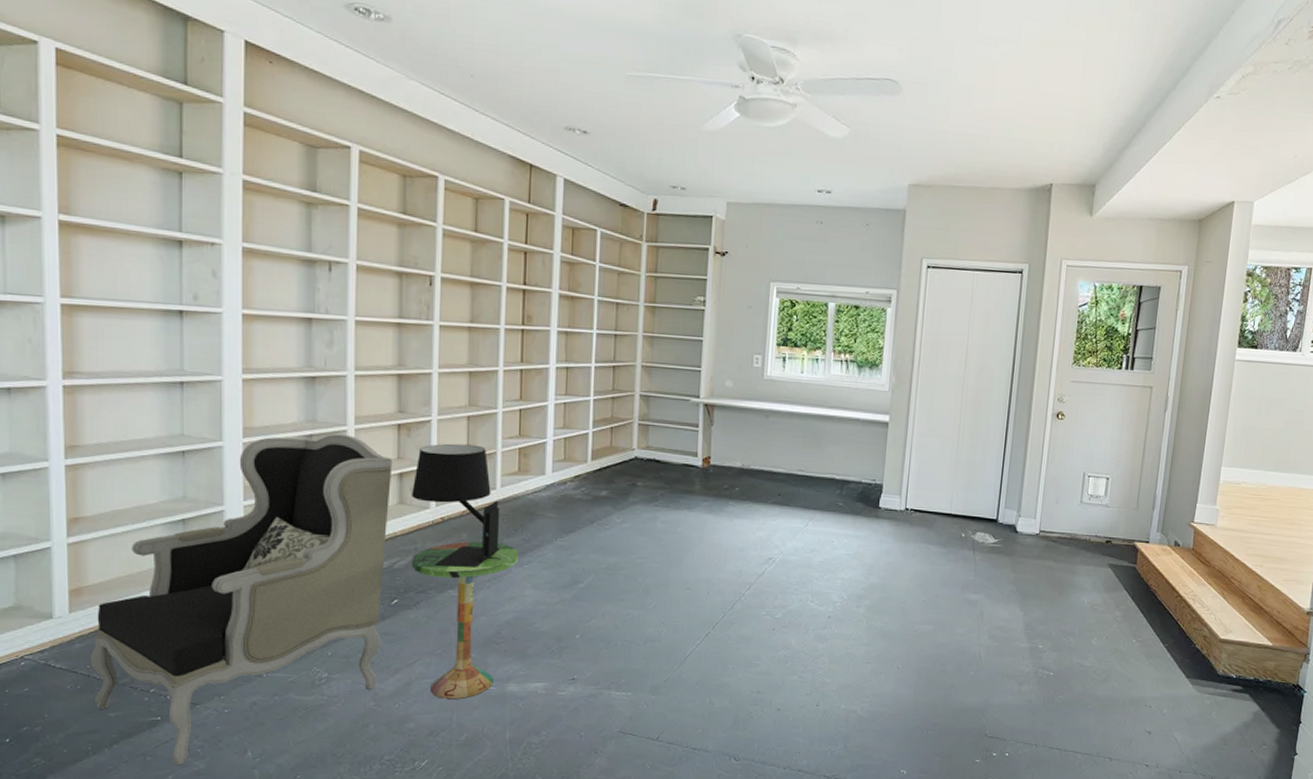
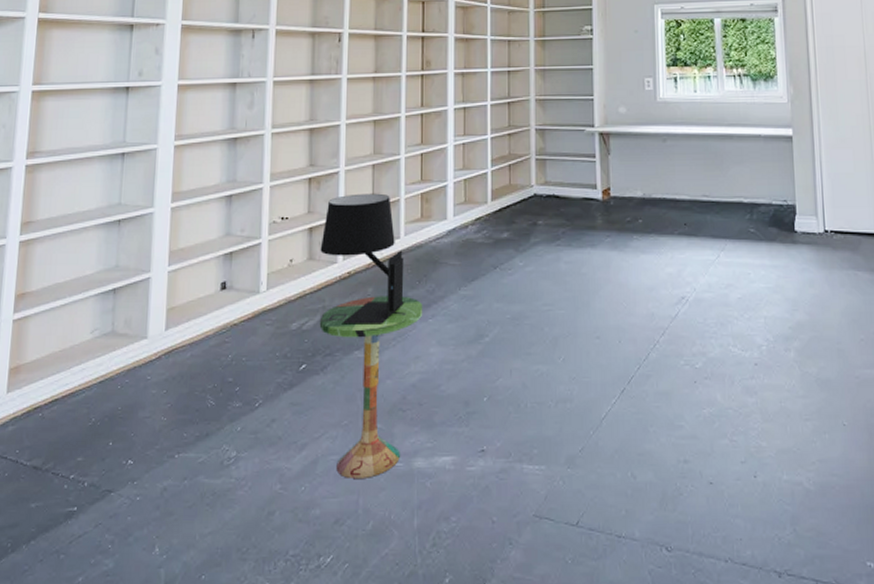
armchair: present [90,434,393,766] -> none [19,192,304,565]

